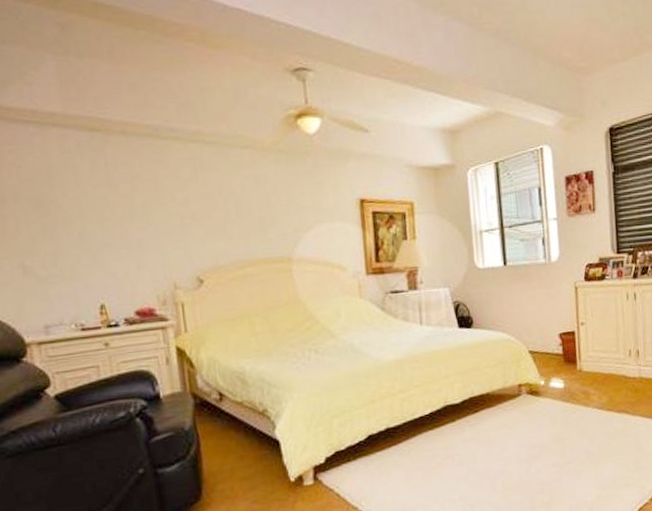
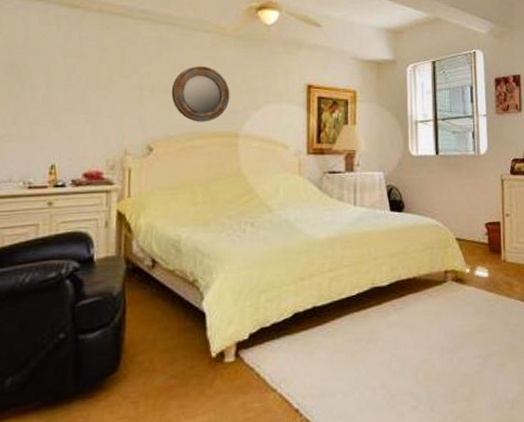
home mirror: none [213,187,278,249] -> present [171,66,230,122]

